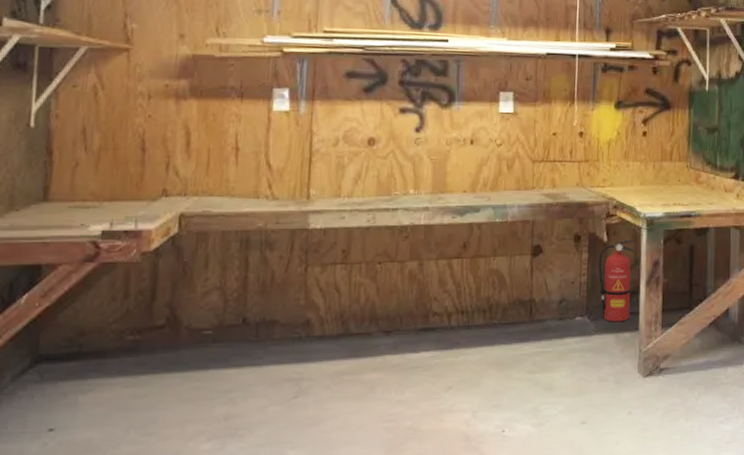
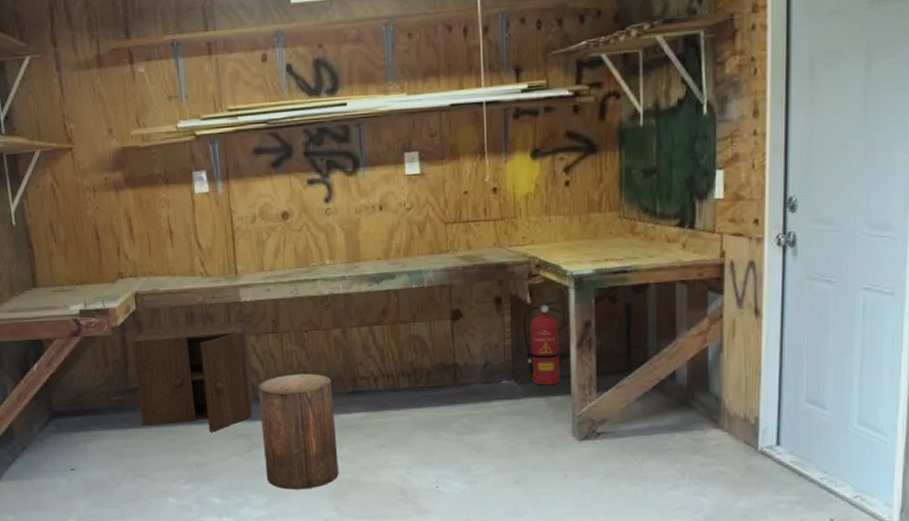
cabinet: none [160,251,313,377] -> present [132,322,254,432]
stool: none [311,308,402,443] -> present [258,373,339,490]

